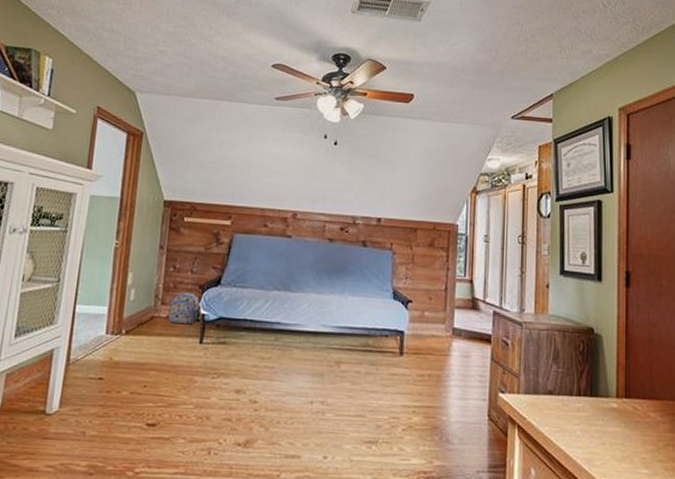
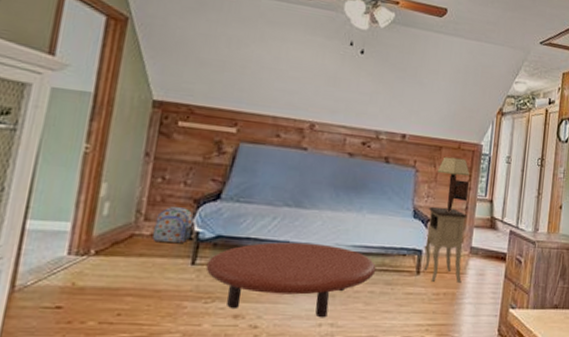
coffee table: none [211,323,361,396] -> present [205,242,377,318]
nightstand: none [405,287,448,365] -> present [424,206,468,283]
lampshade: none [413,238,447,293] -> present [437,156,470,212]

